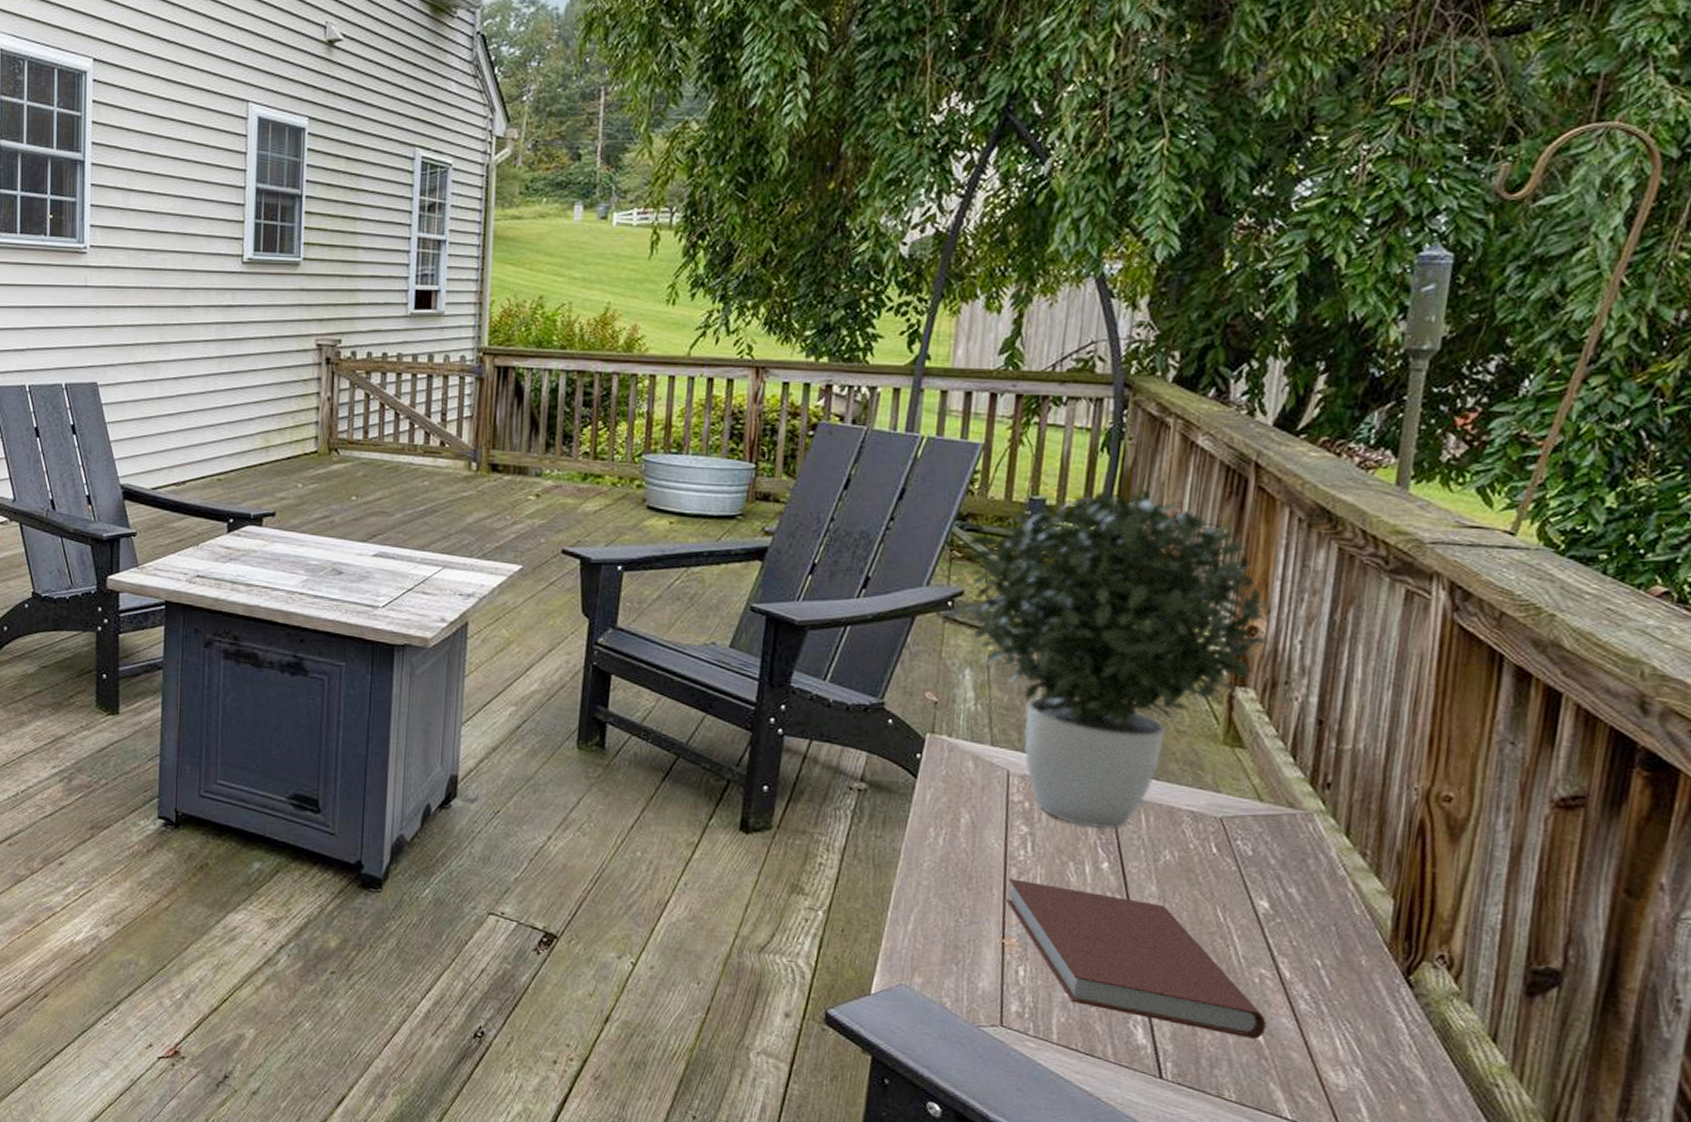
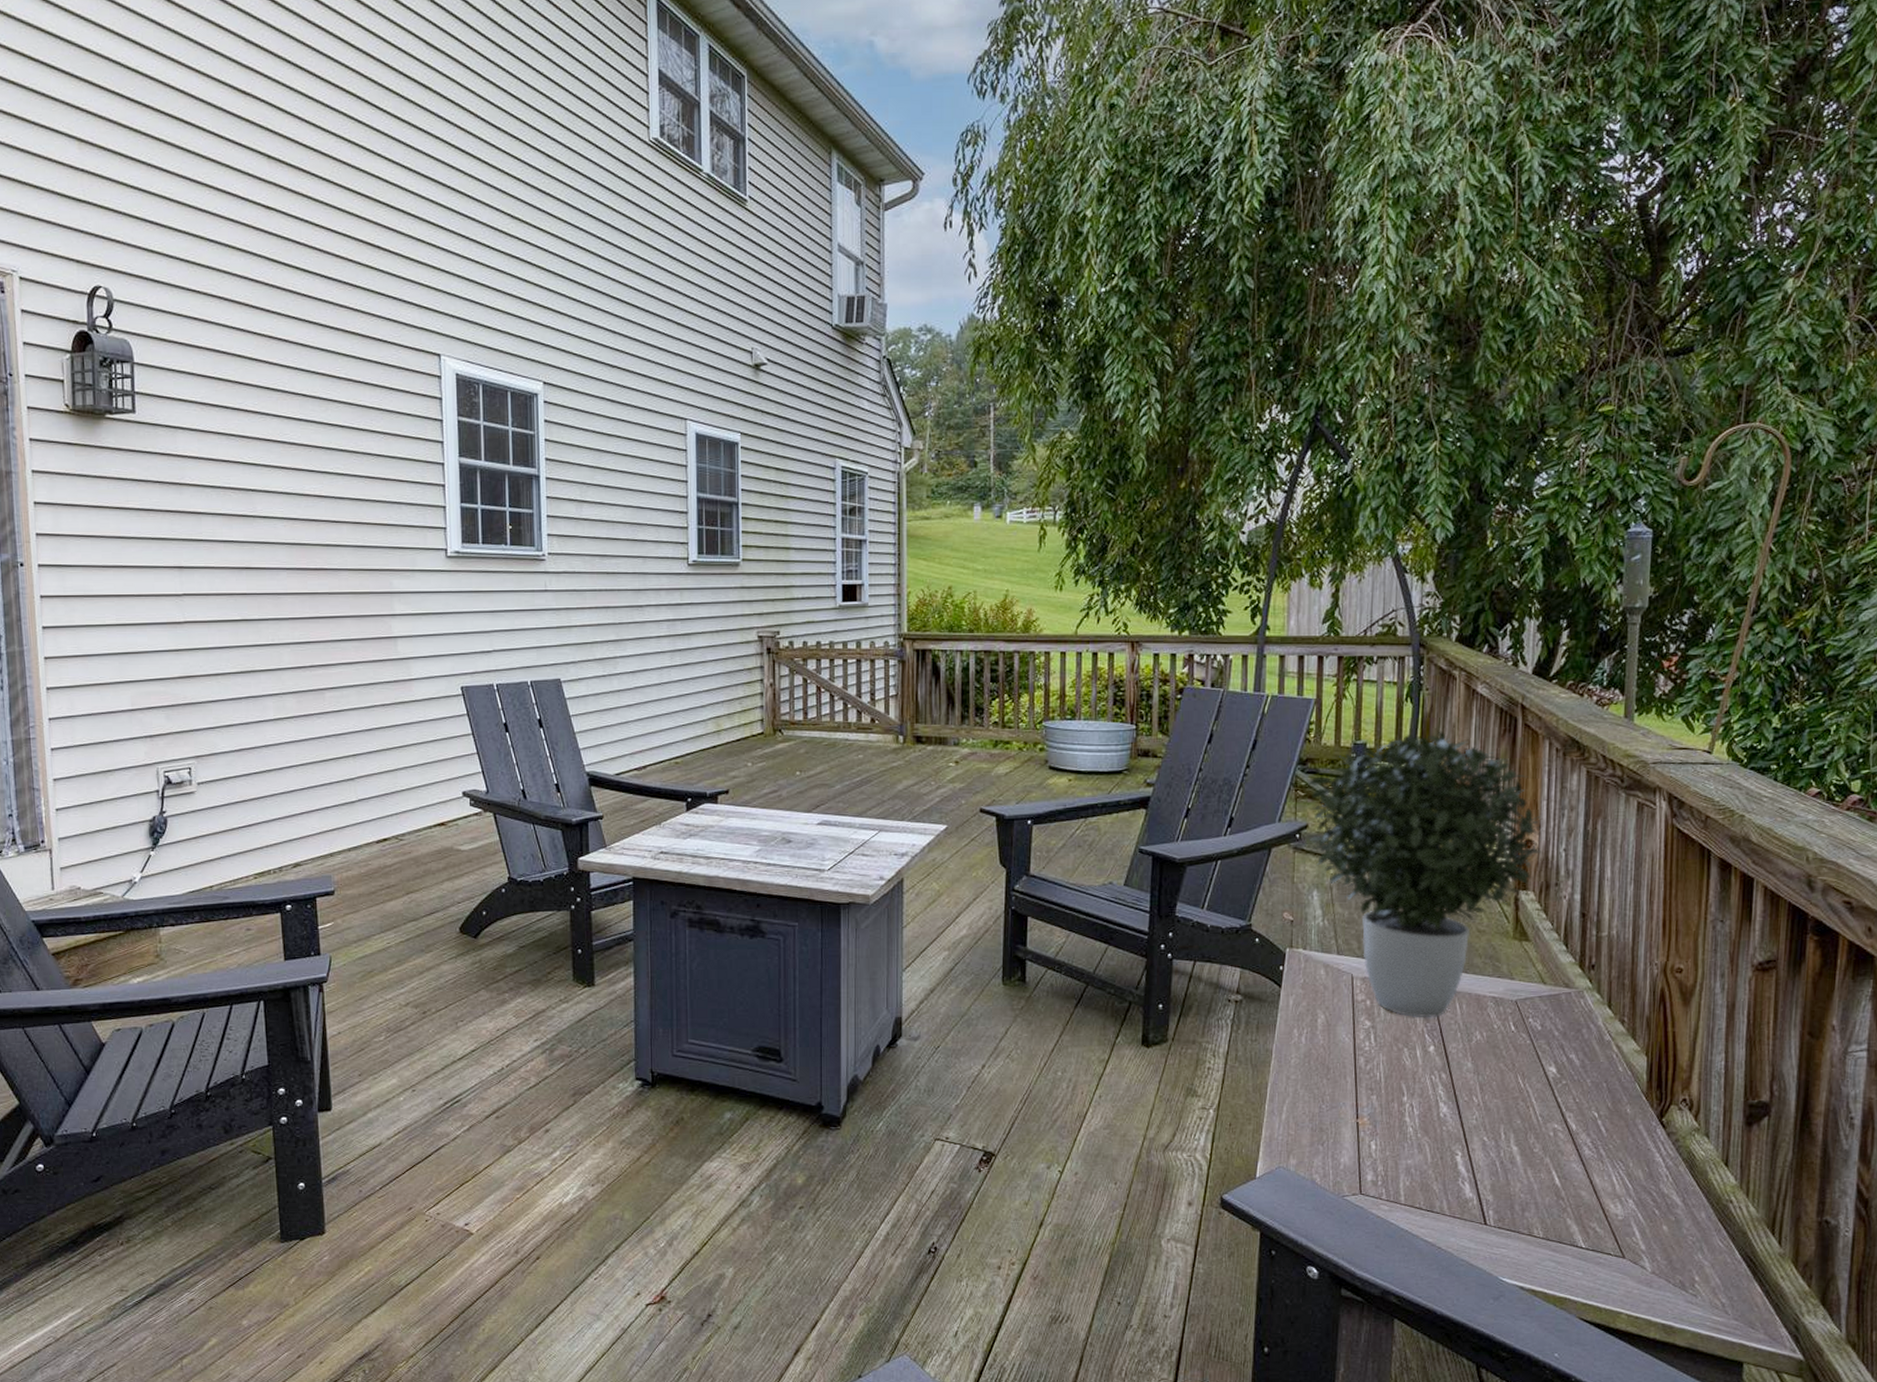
book: present [1006,879,1266,1039] -> none [1358,1067,1561,1183]

